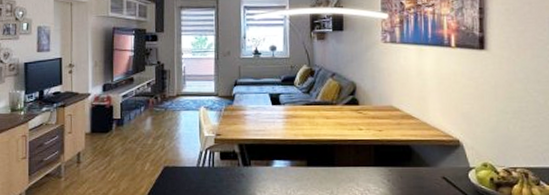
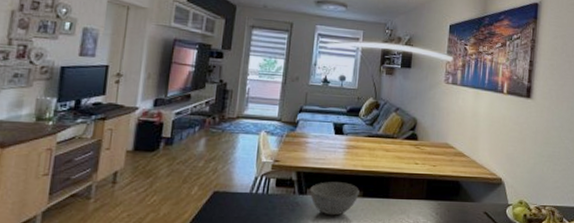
bowl: none [253,152,303,186] -> present [309,182,360,216]

